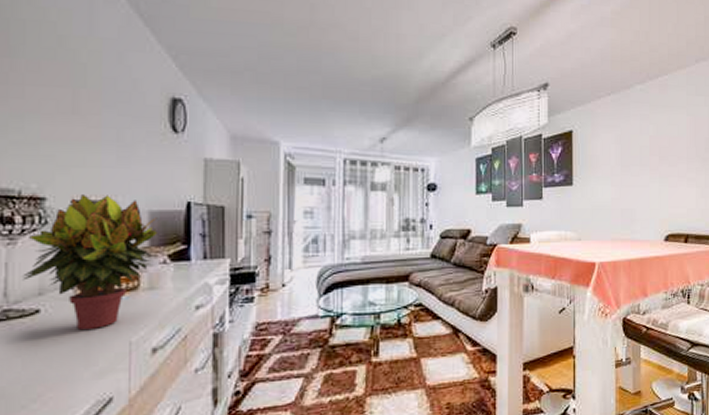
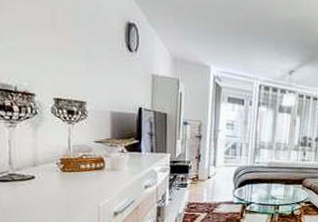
potted plant: present [23,195,158,331] -> none [21,94,117,195]

